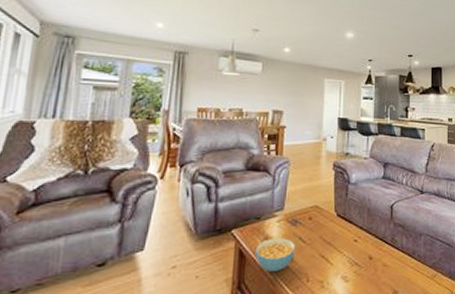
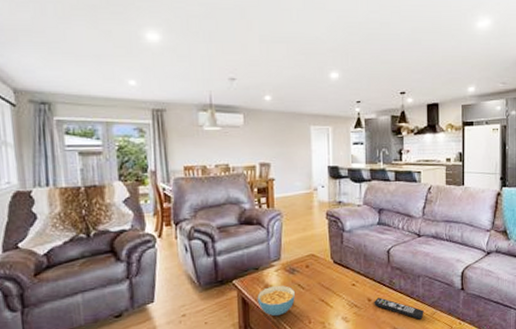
remote control: none [375,256,425,282] -> present [374,297,424,320]

